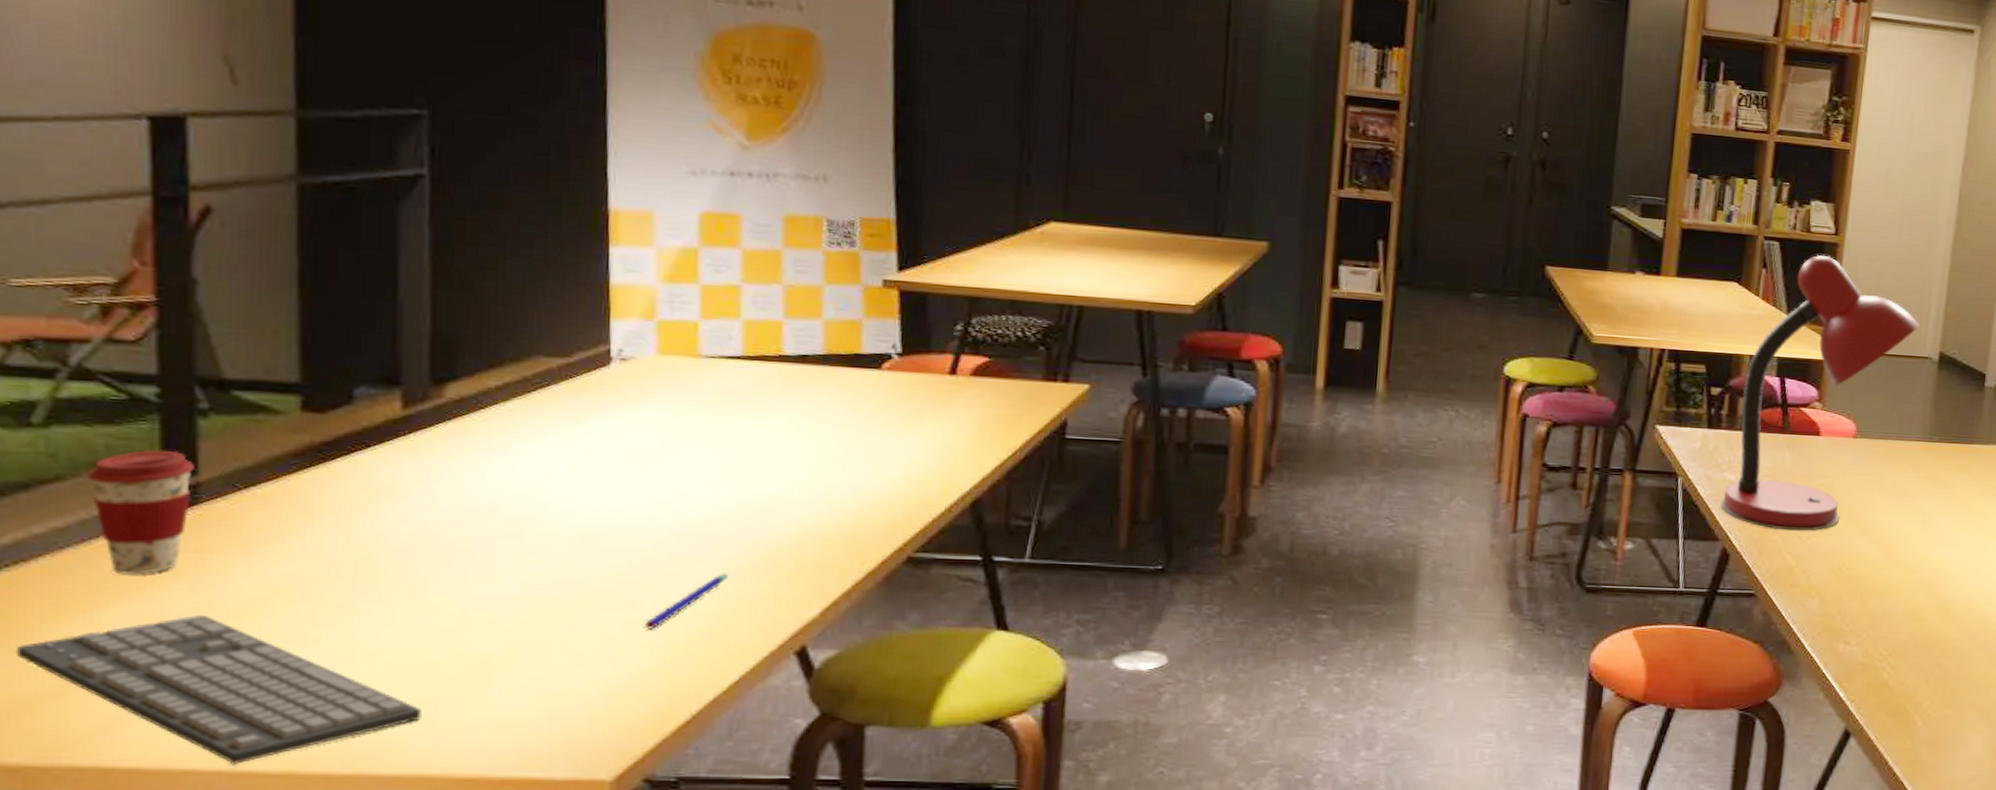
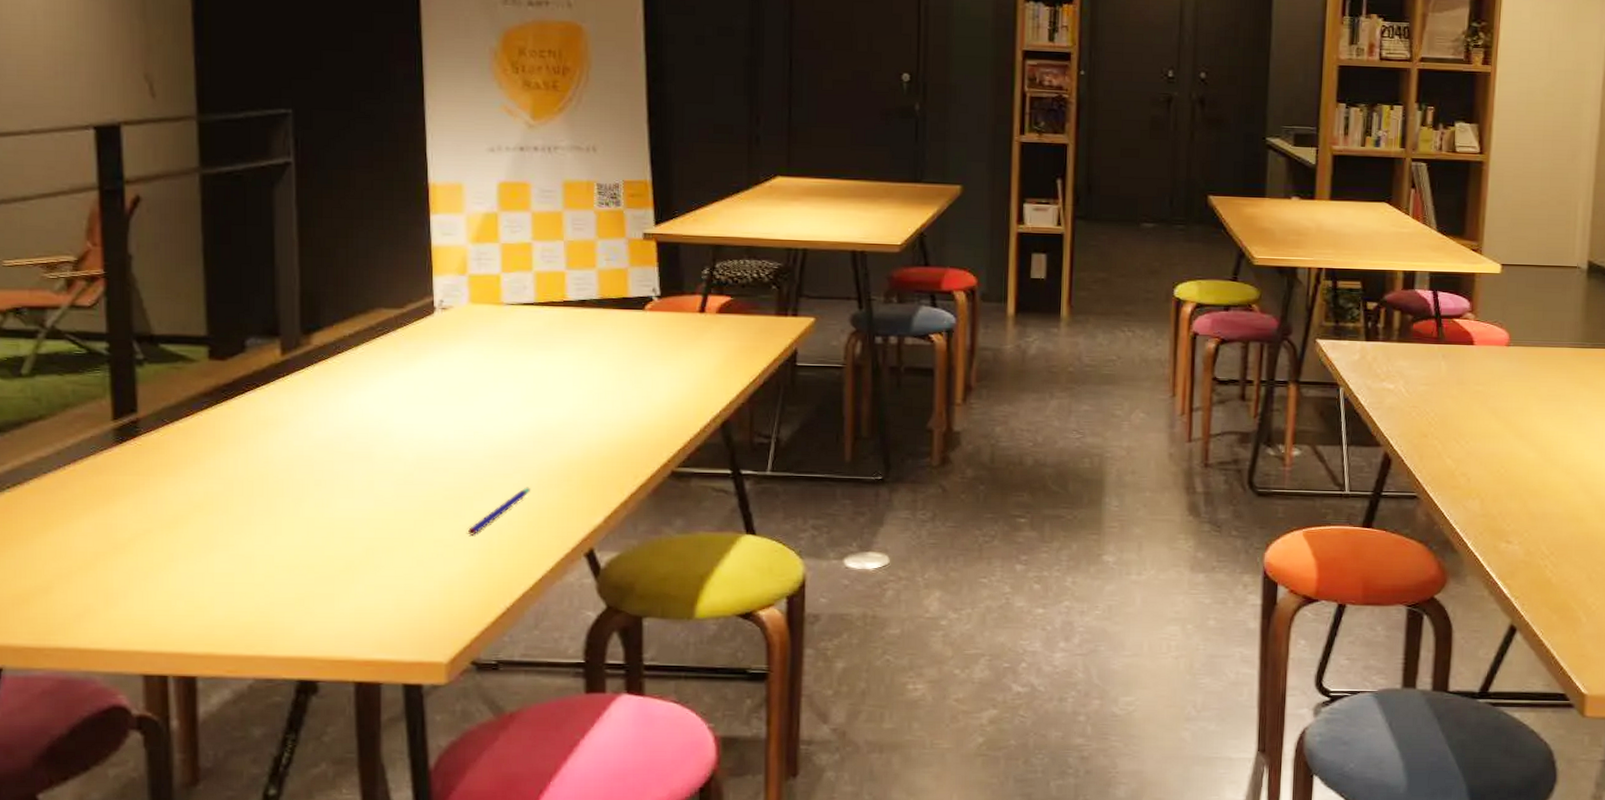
keyboard: present [15,615,422,766] -> none [16,526,303,648]
coffee cup: present [87,449,195,575] -> none [61,393,135,494]
desk lamp: present [1720,254,1920,531] -> none [1380,173,1567,436]

